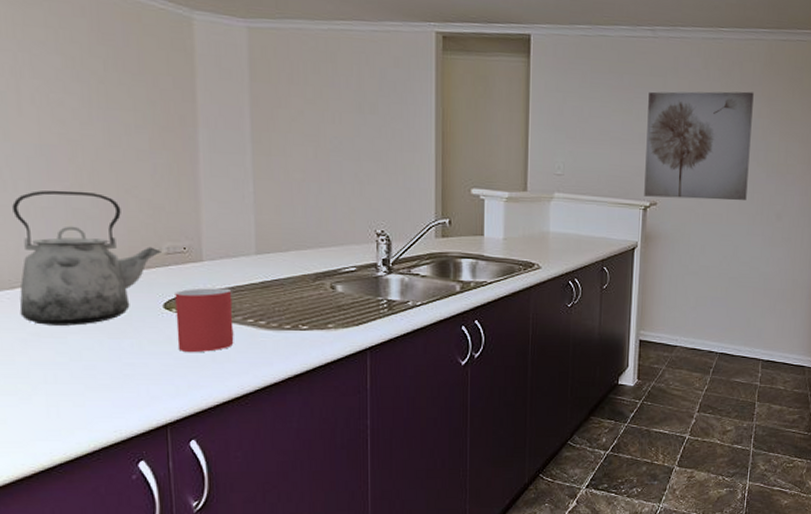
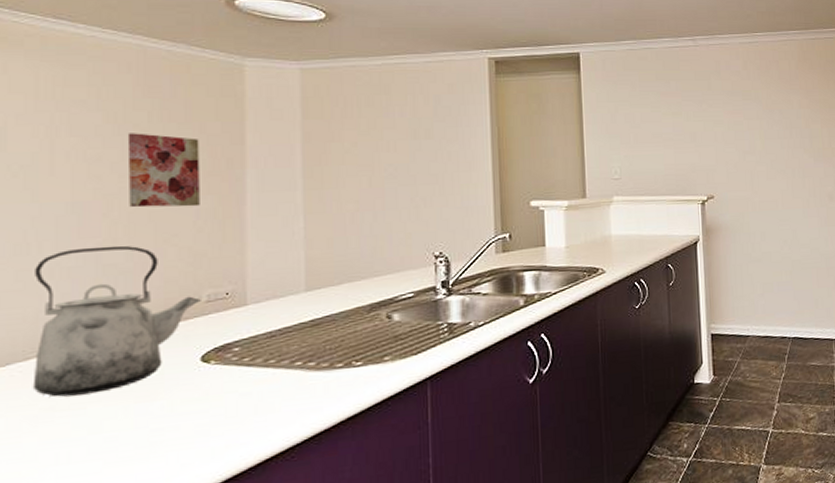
wall art: none [85,80,156,161] -> present [127,133,200,208]
mug: present [175,288,234,353] -> none [214,331,280,408]
wall art: present [644,91,754,201] -> none [695,86,799,191]

